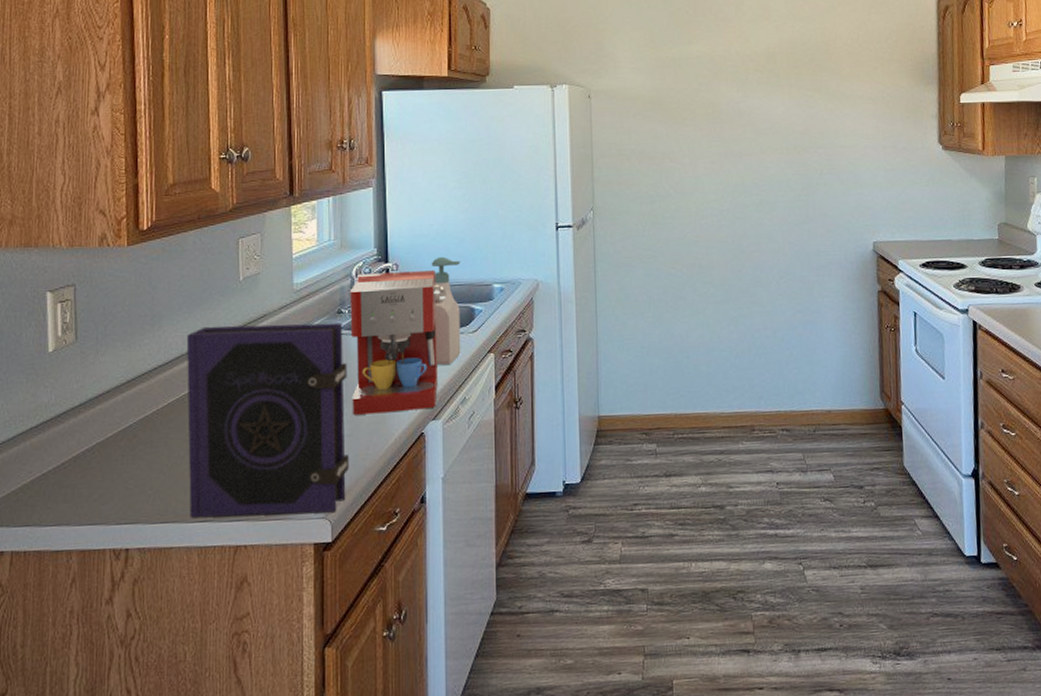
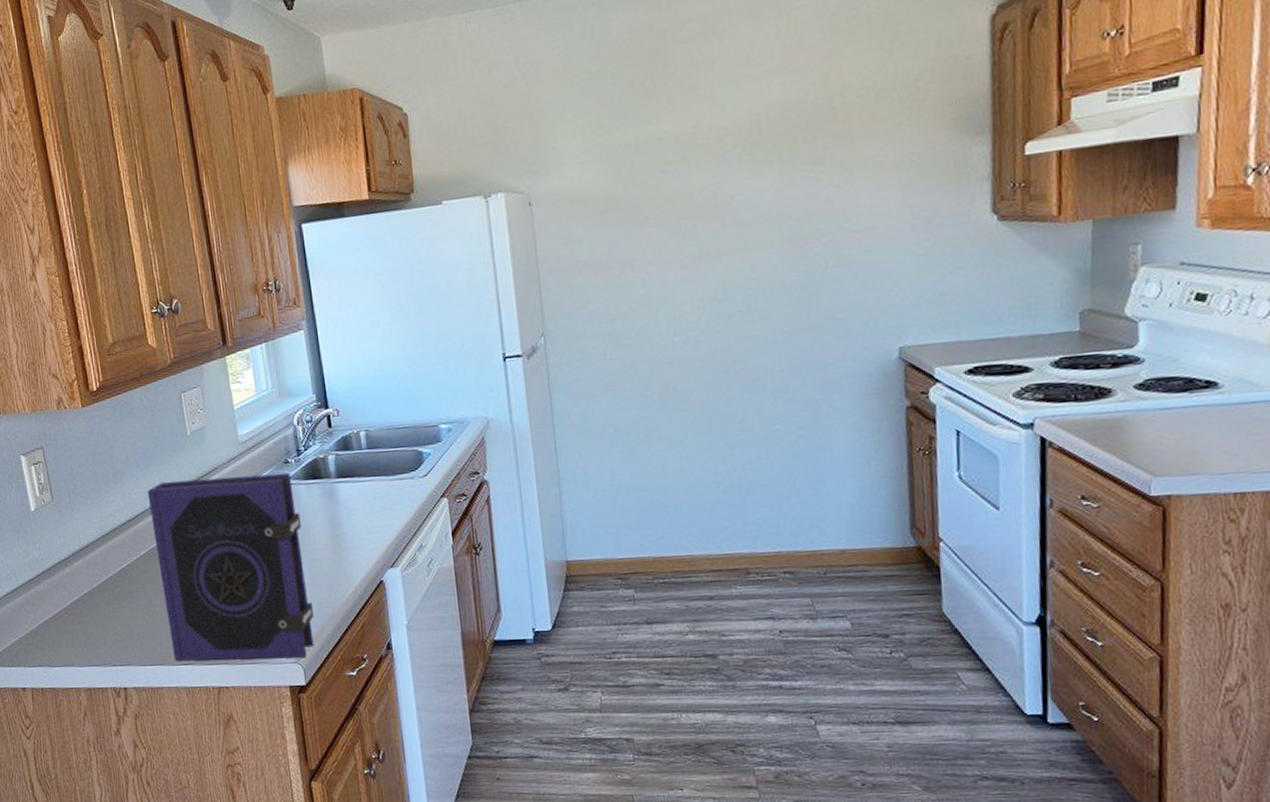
coffee maker: present [350,270,446,415] -> none [294,414,393,564]
soap bottle: present [431,256,461,365] -> none [372,398,413,512]

